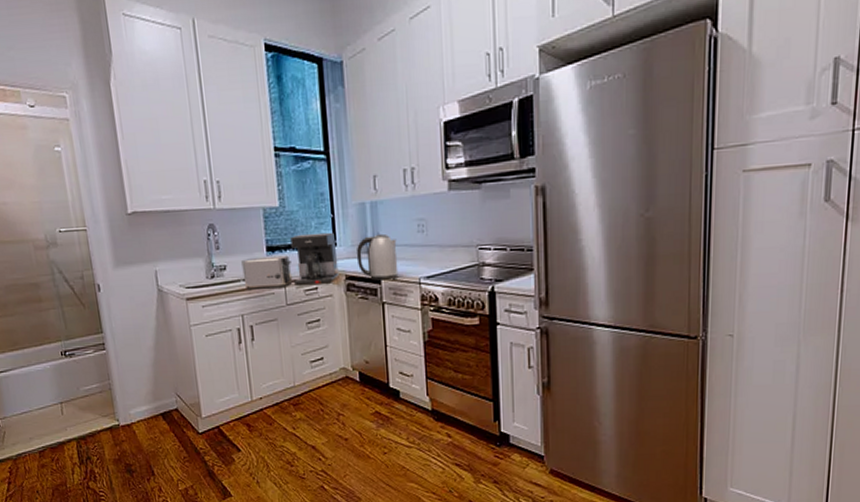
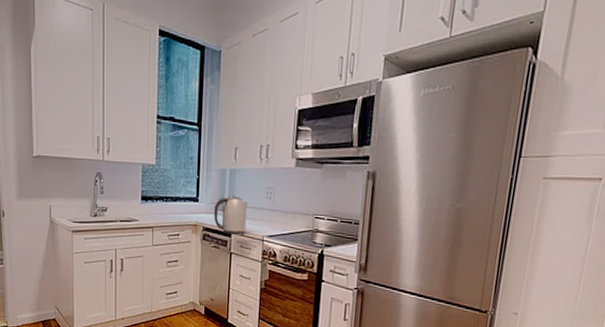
toaster: present [241,255,293,291] -> none [120,203,160,232]
coffee maker: present [290,232,339,287] -> none [161,189,199,233]

